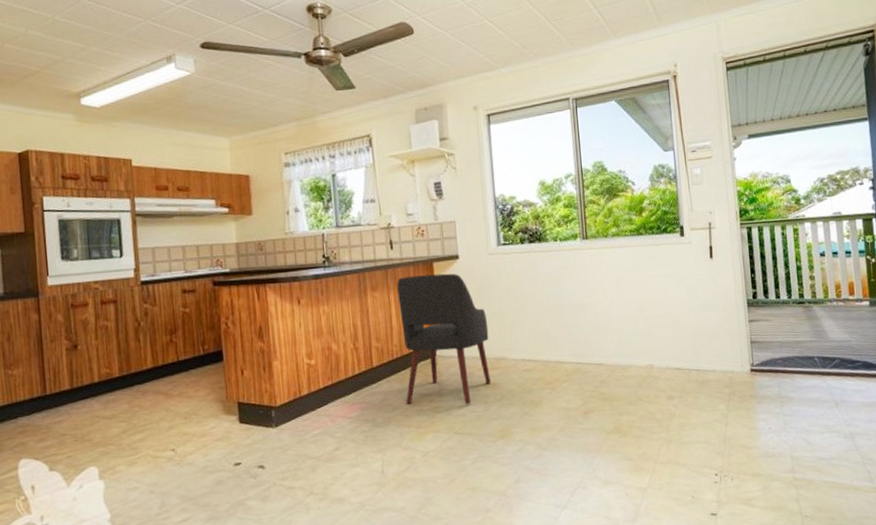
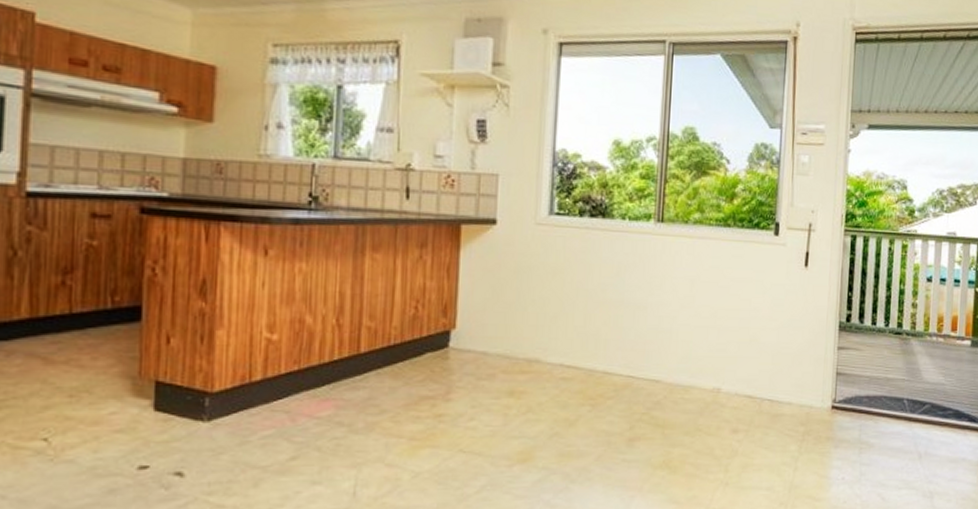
chair: present [396,273,492,405] -> none [399,238,523,416]

